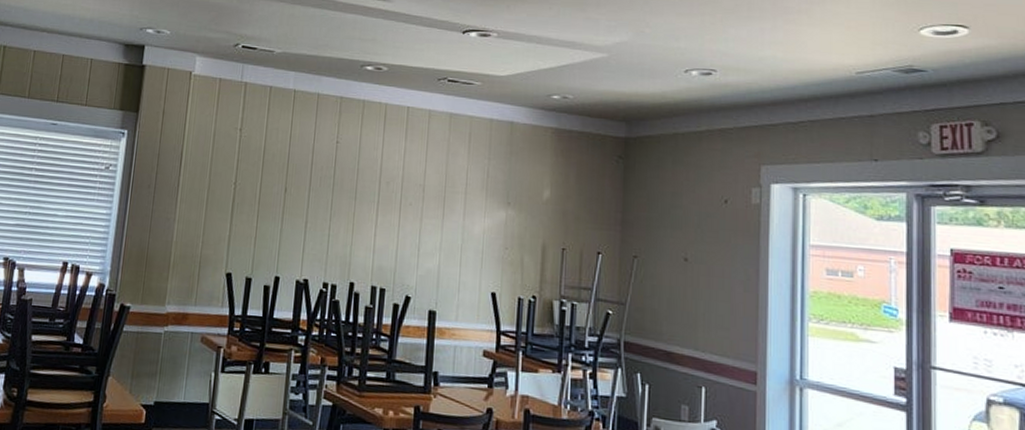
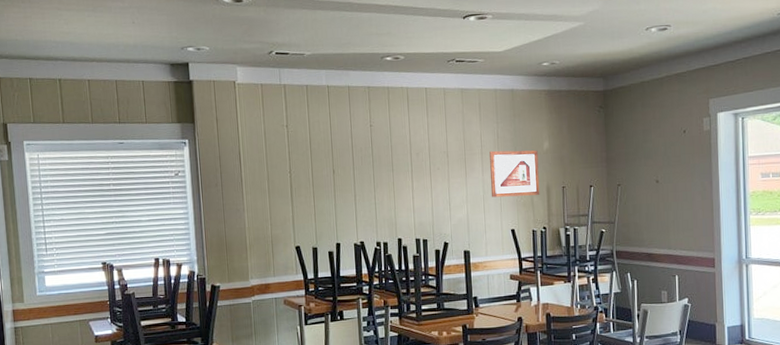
picture frame: none [471,191,536,254] -> present [489,150,540,198]

